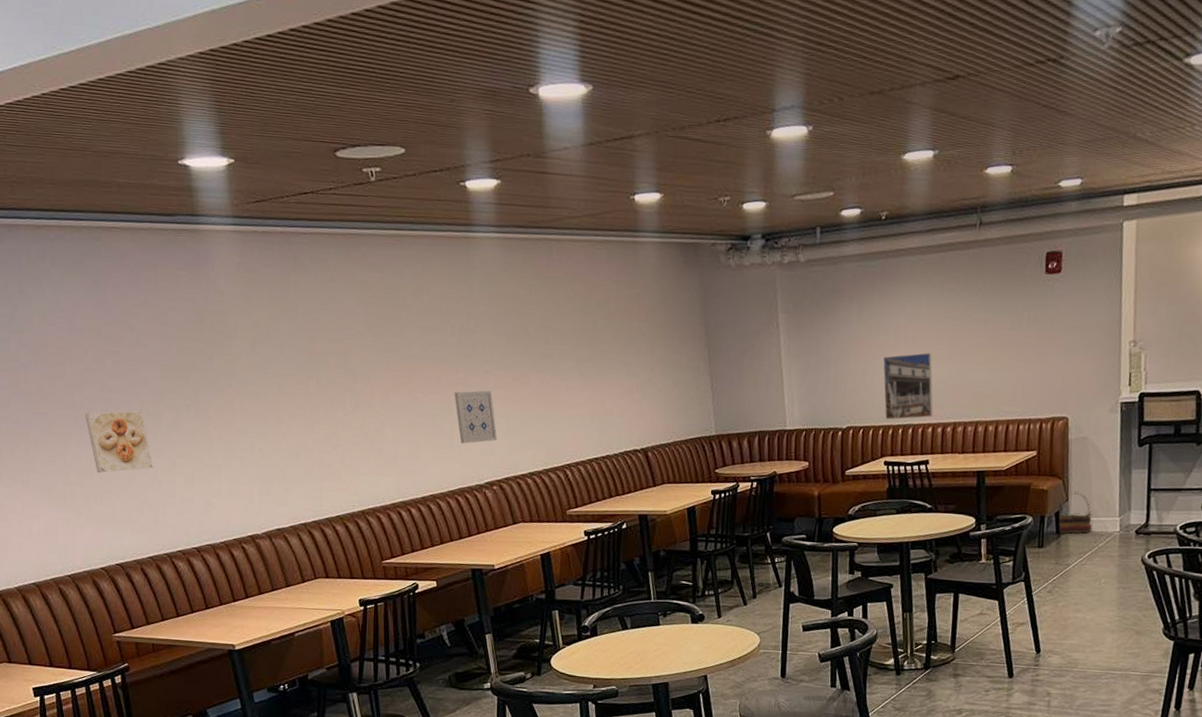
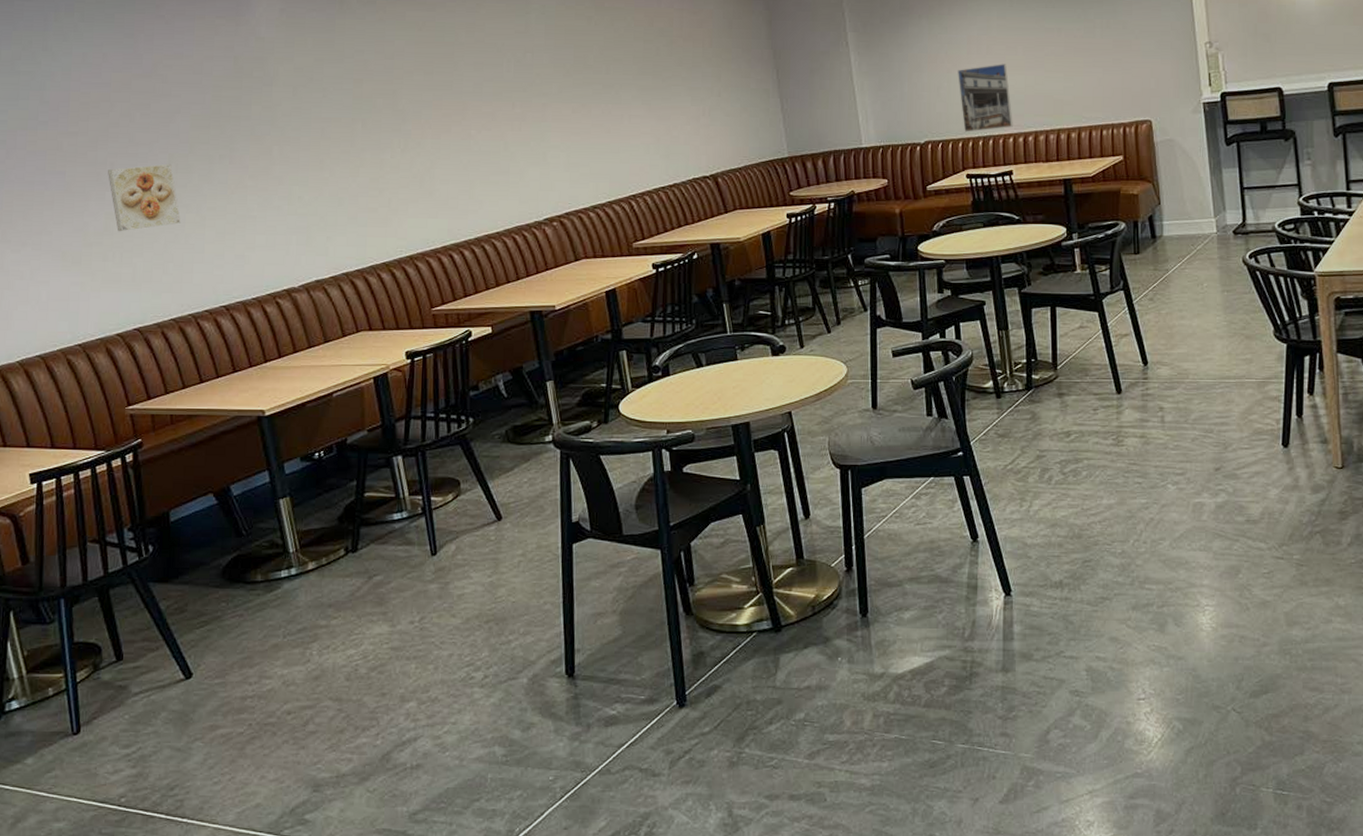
wall art: present [454,390,498,444] -> none [510,124,557,180]
basket: present [1058,491,1093,535] -> none [1152,194,1188,238]

